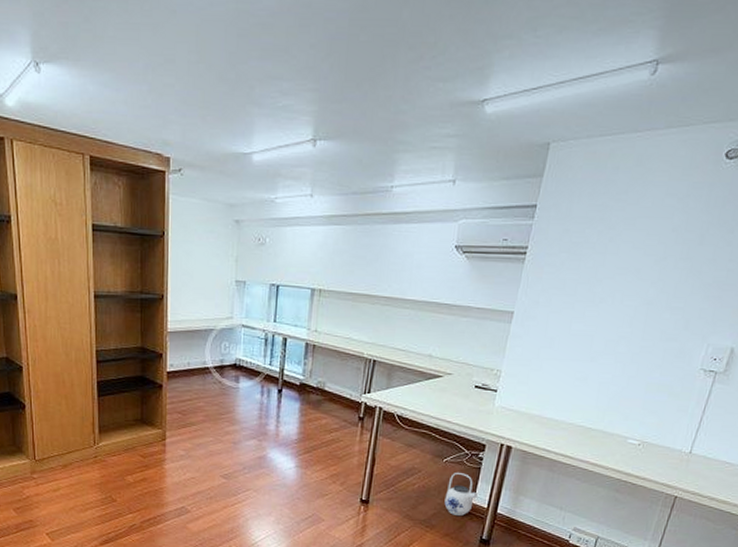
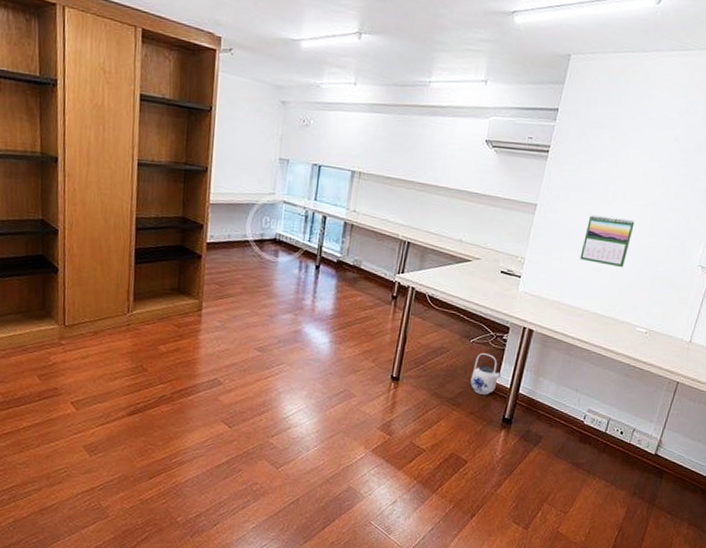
calendar: none [563,320,626,376] -> present [580,215,635,268]

